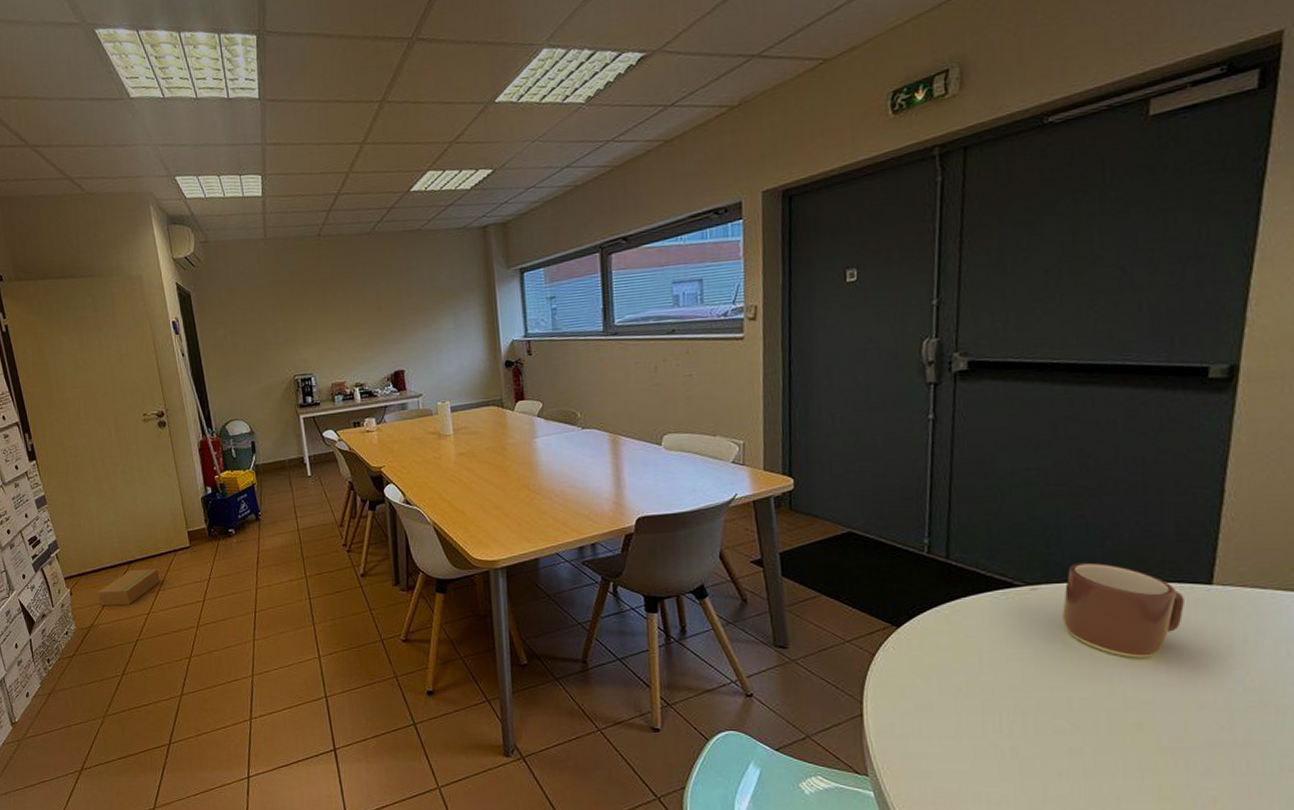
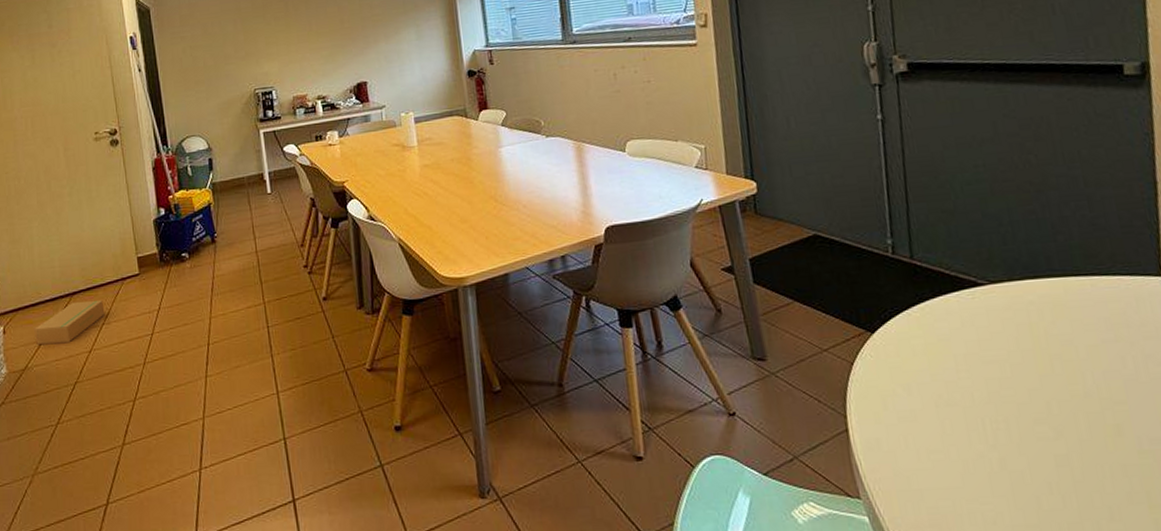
mug: present [1062,562,1184,658] -> none [1026,257,1141,356]

